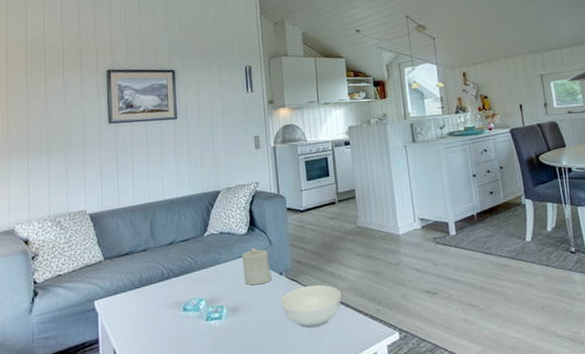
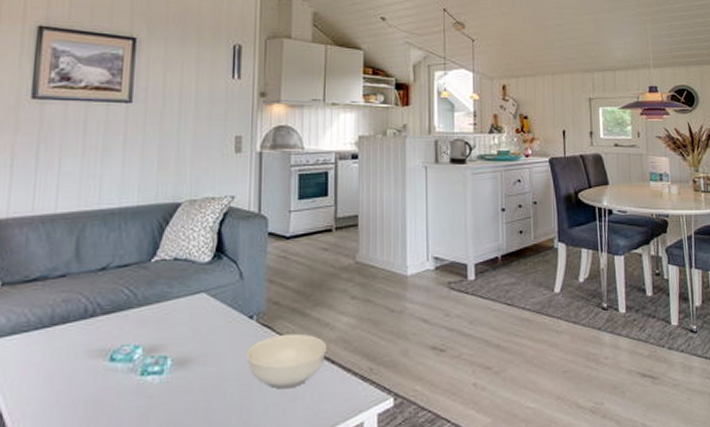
candle: present [242,247,272,286] -> none [200,281,238,331]
kettle: none [422,120,443,142] -> present [449,139,473,164]

